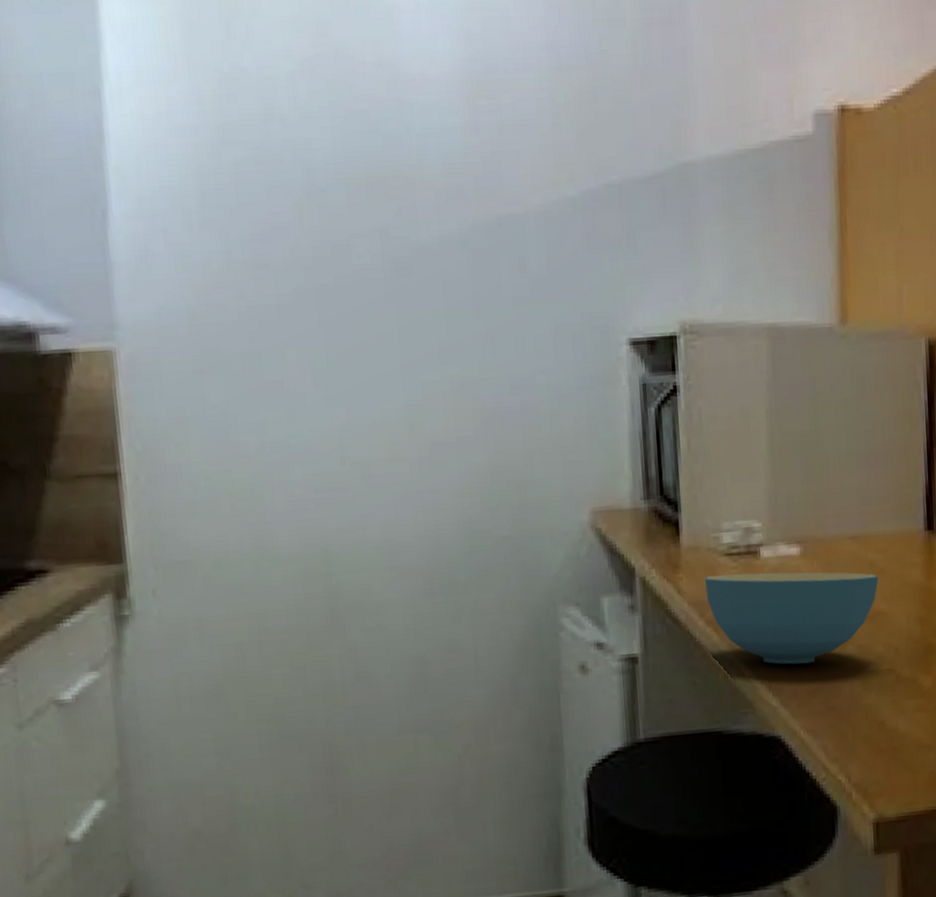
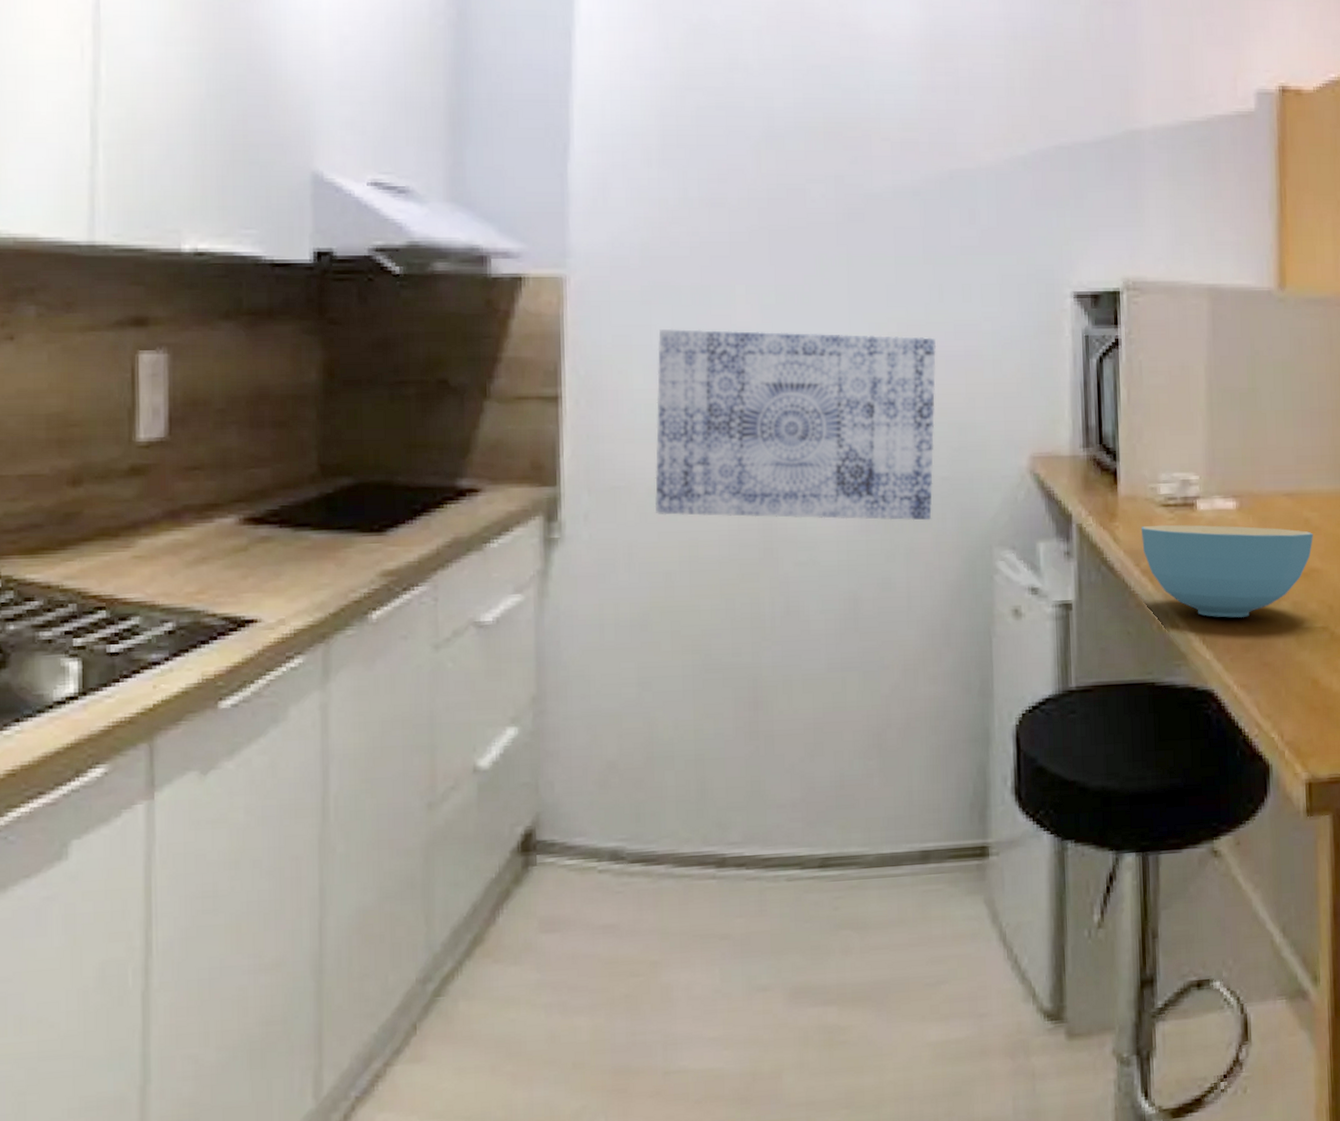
wall art: none [212,393,496,588] -> present [654,328,937,521]

